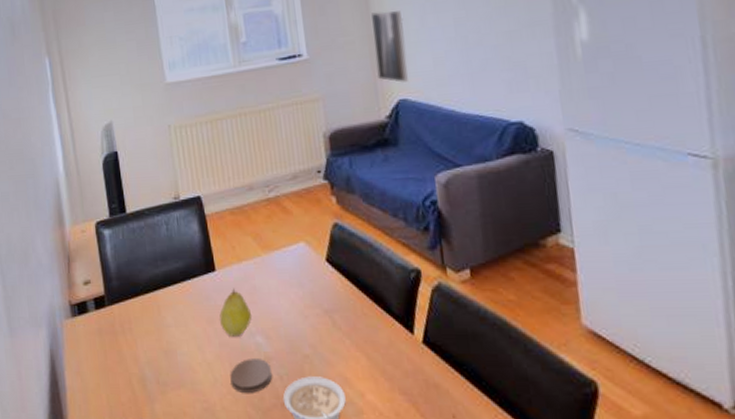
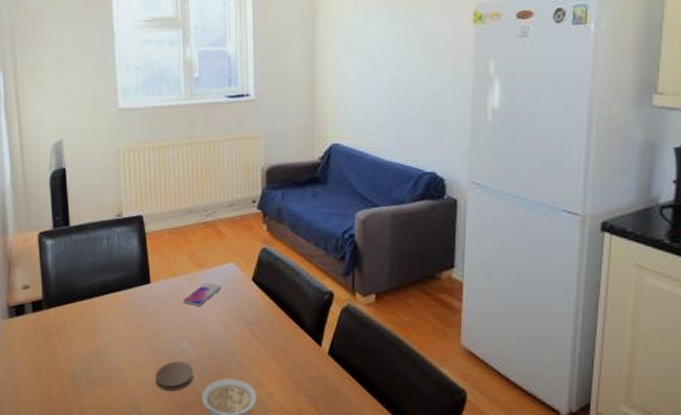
fruit: present [219,288,251,336] -> none [150,299,180,342]
smartphone: none [252,267,293,294] -> present [183,283,221,306]
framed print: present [371,10,408,83] -> none [314,63,344,129]

